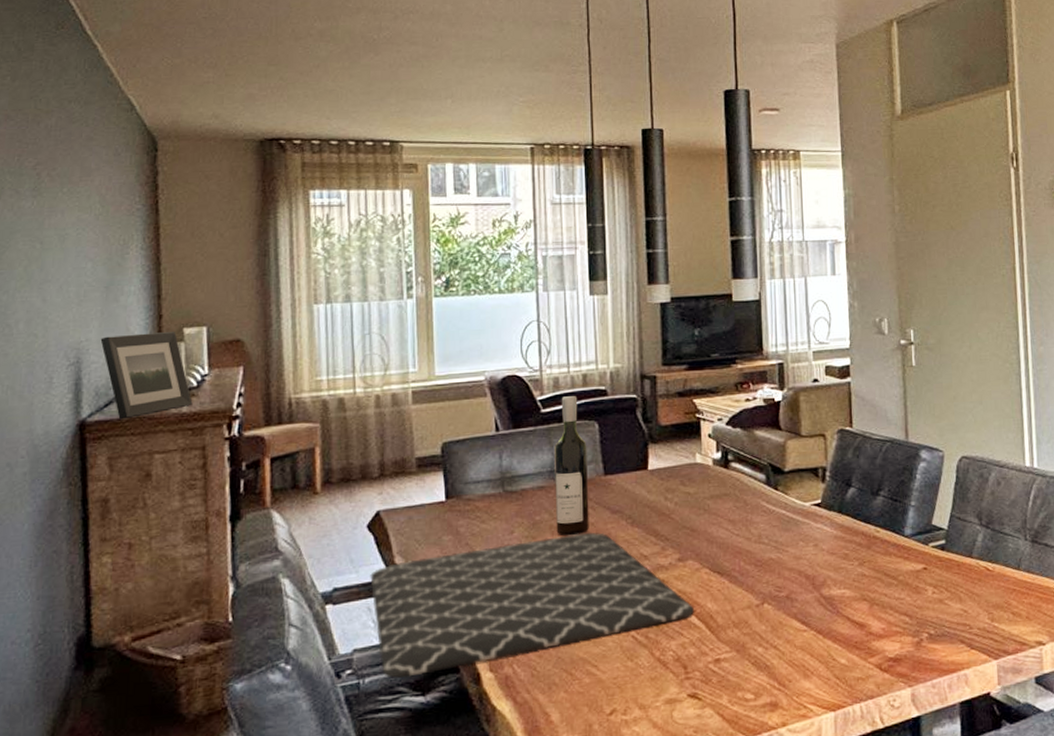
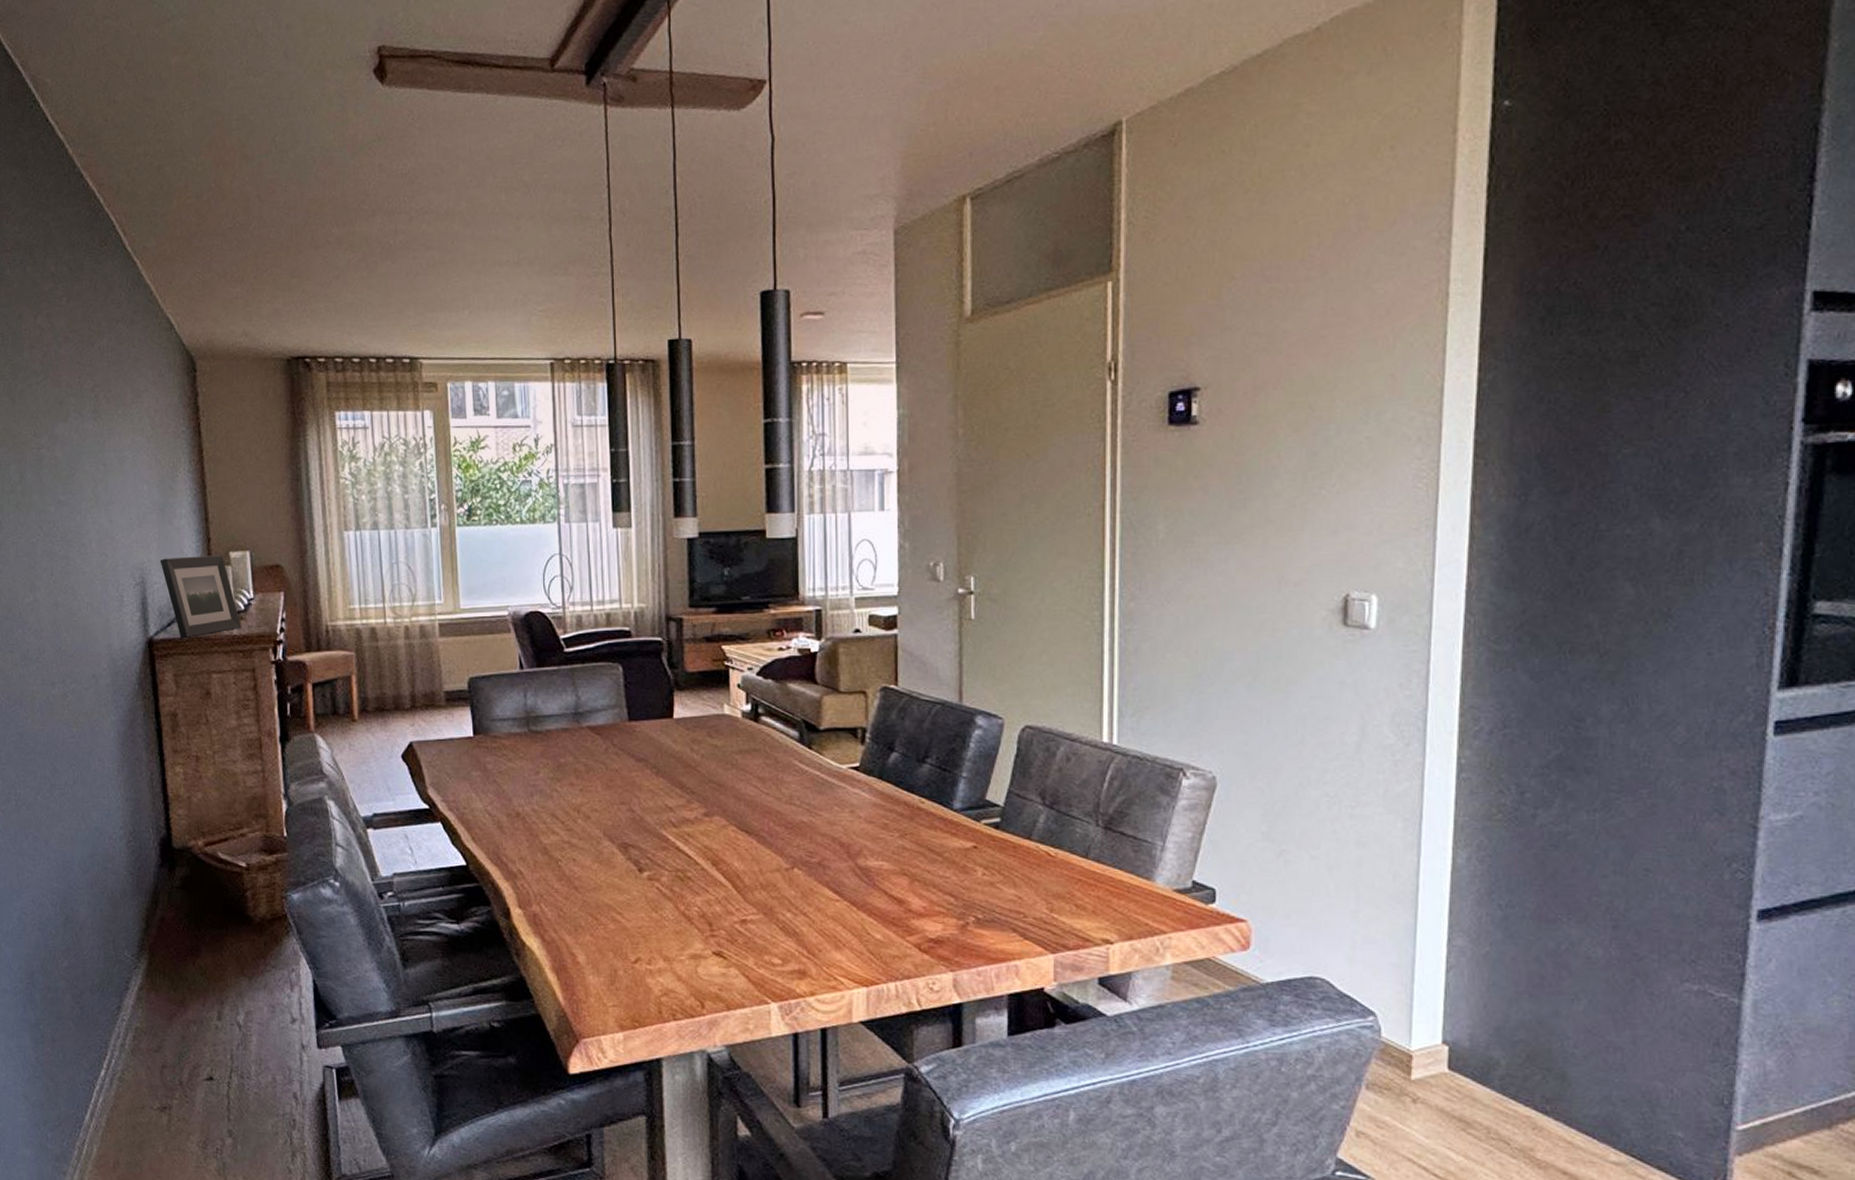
placemat: present [370,532,694,679] -> none [406,778,720,906]
bottle: present [555,396,589,535] -> none [578,636,613,780]

